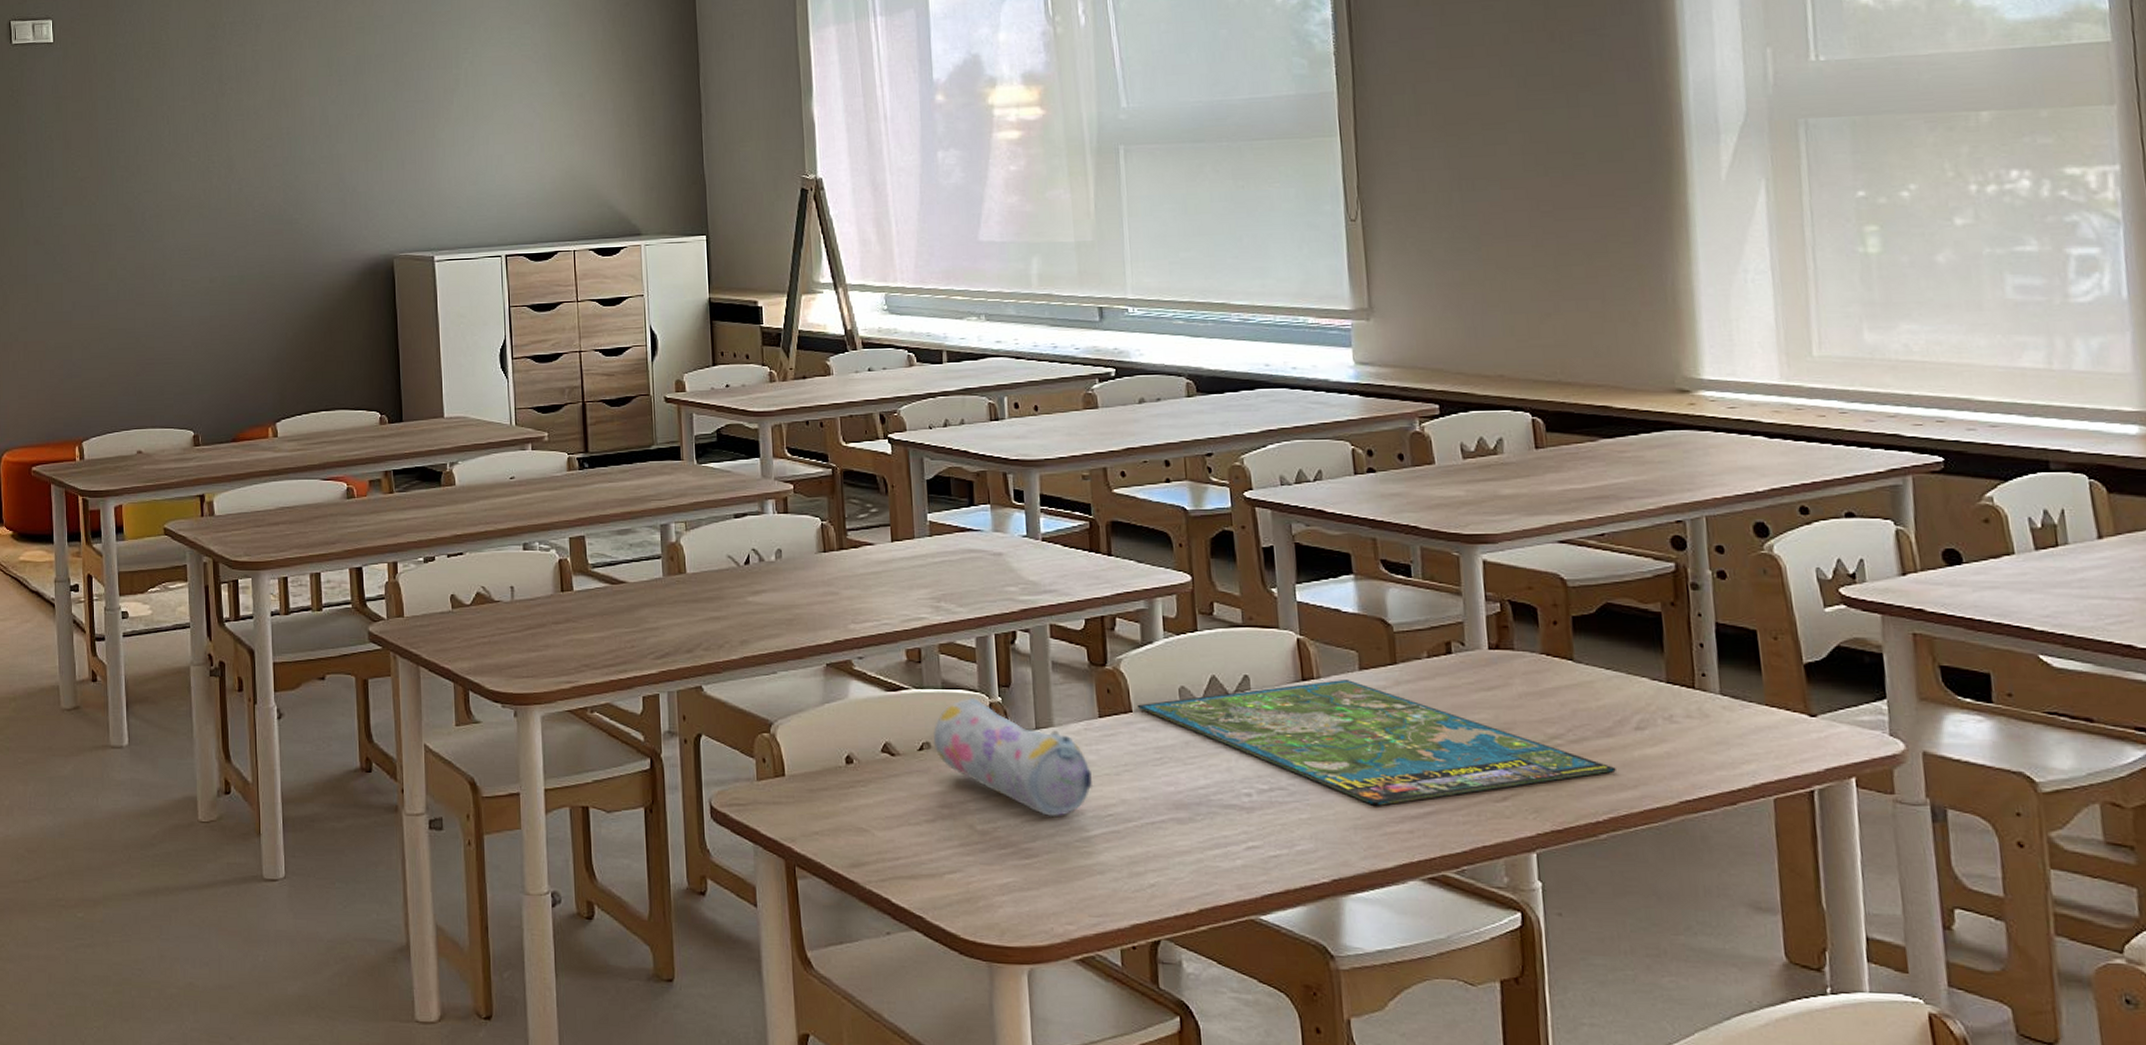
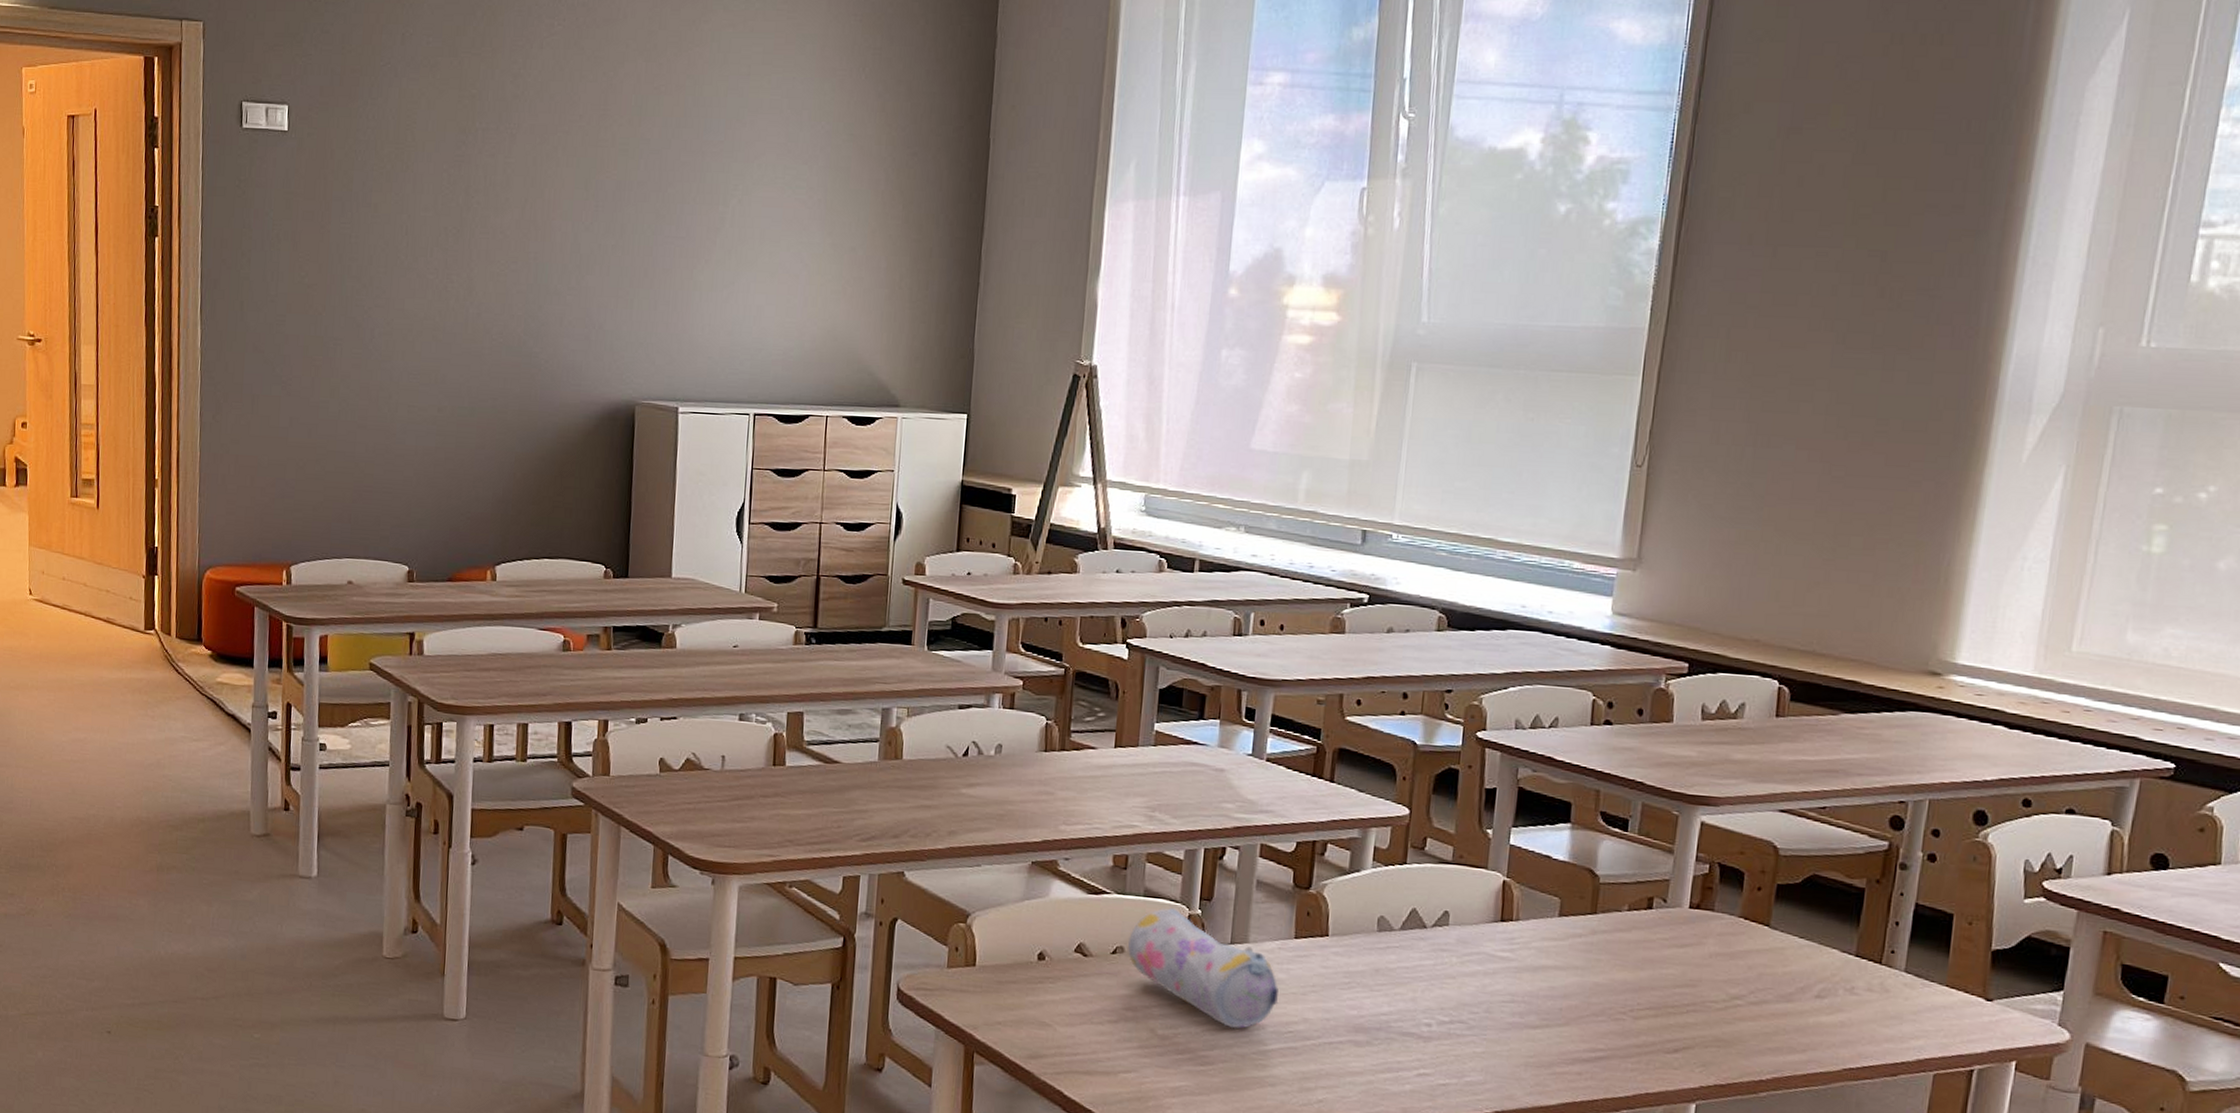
board game: present [1136,680,1616,806] -> none [1334,923,1789,1047]

